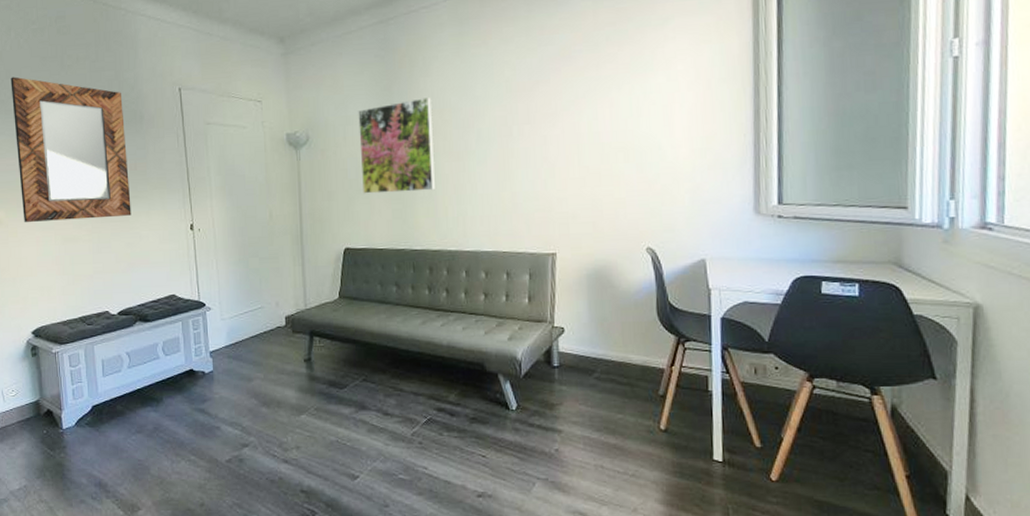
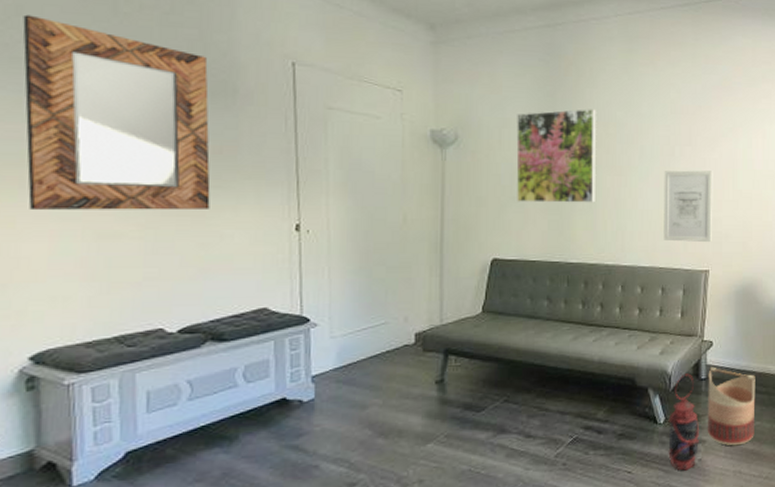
wall art: none [502,148,558,225] -> present [663,170,713,243]
lantern: none [520,360,555,460] -> present [668,373,699,471]
basket: none [561,354,617,439] -> present [708,367,755,446]

